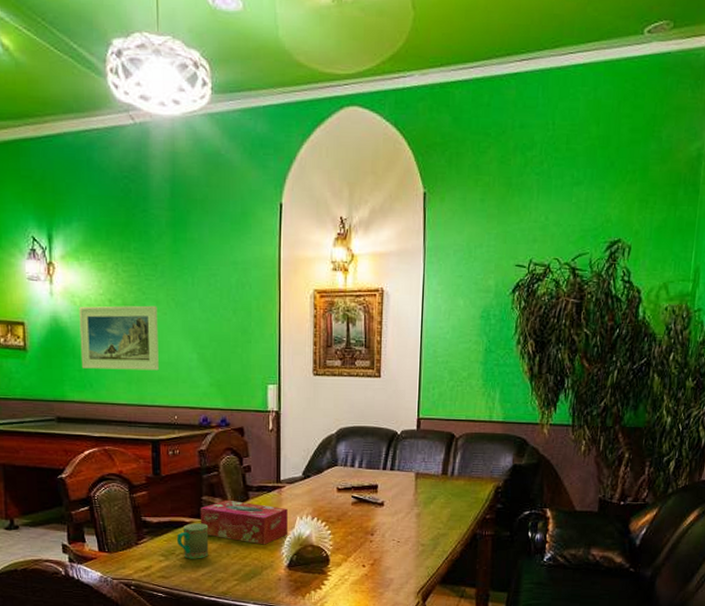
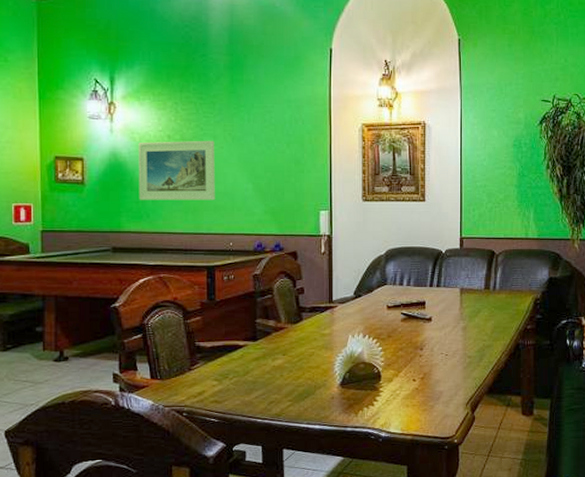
mug: present [176,523,209,559] -> none [230,346,263,382]
tissue box: present [200,499,288,545] -> none [254,321,340,365]

